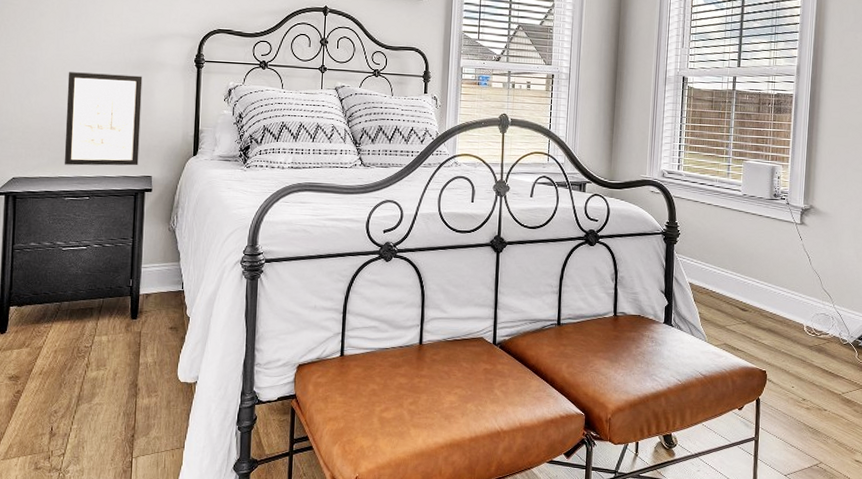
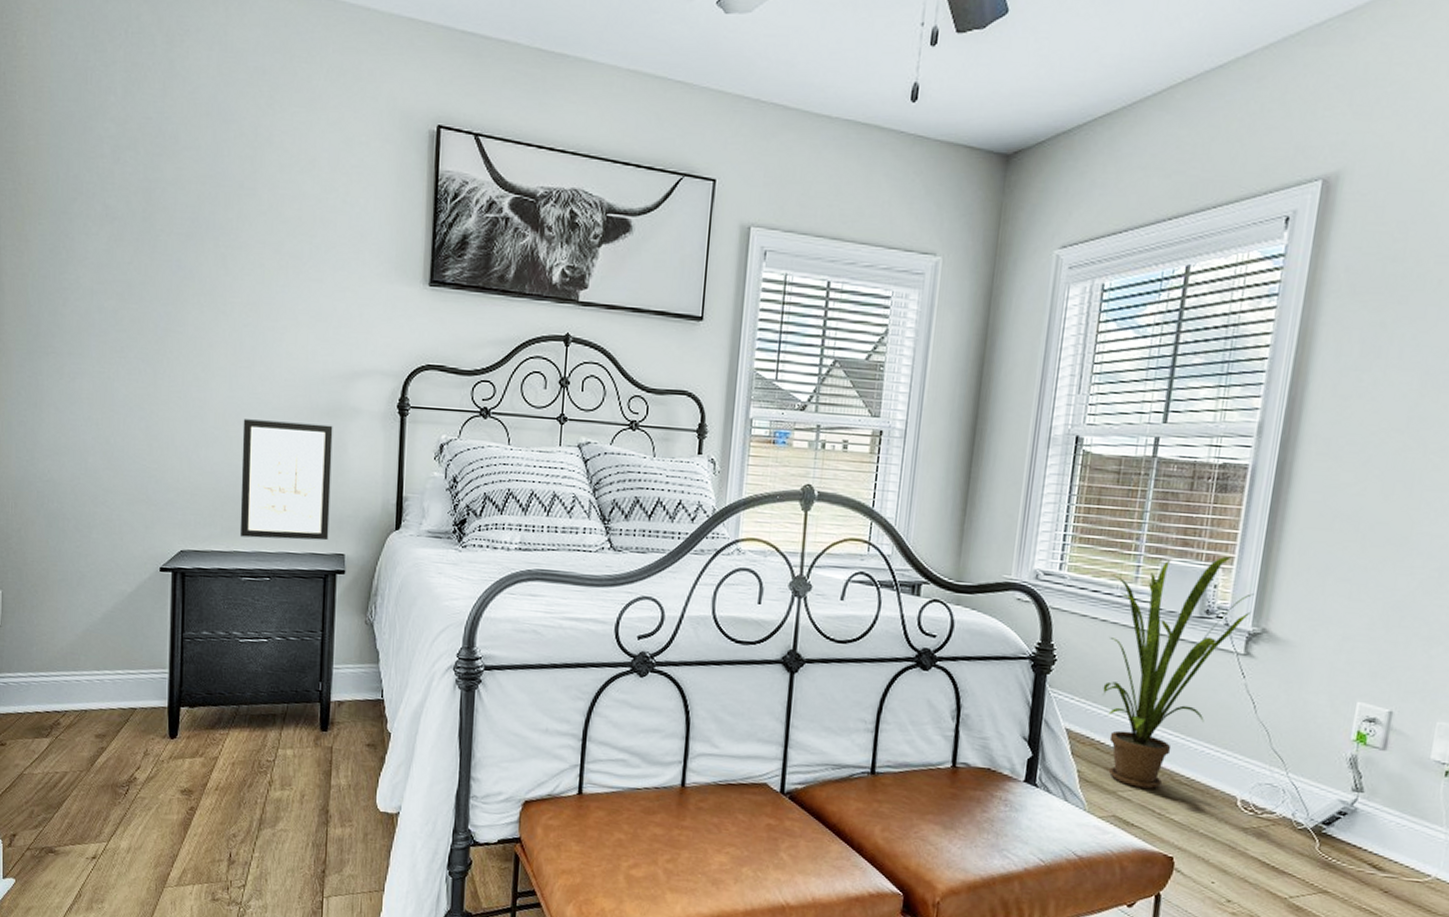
house plant: none [711,156,803,323] -> present [1102,556,1254,789]

